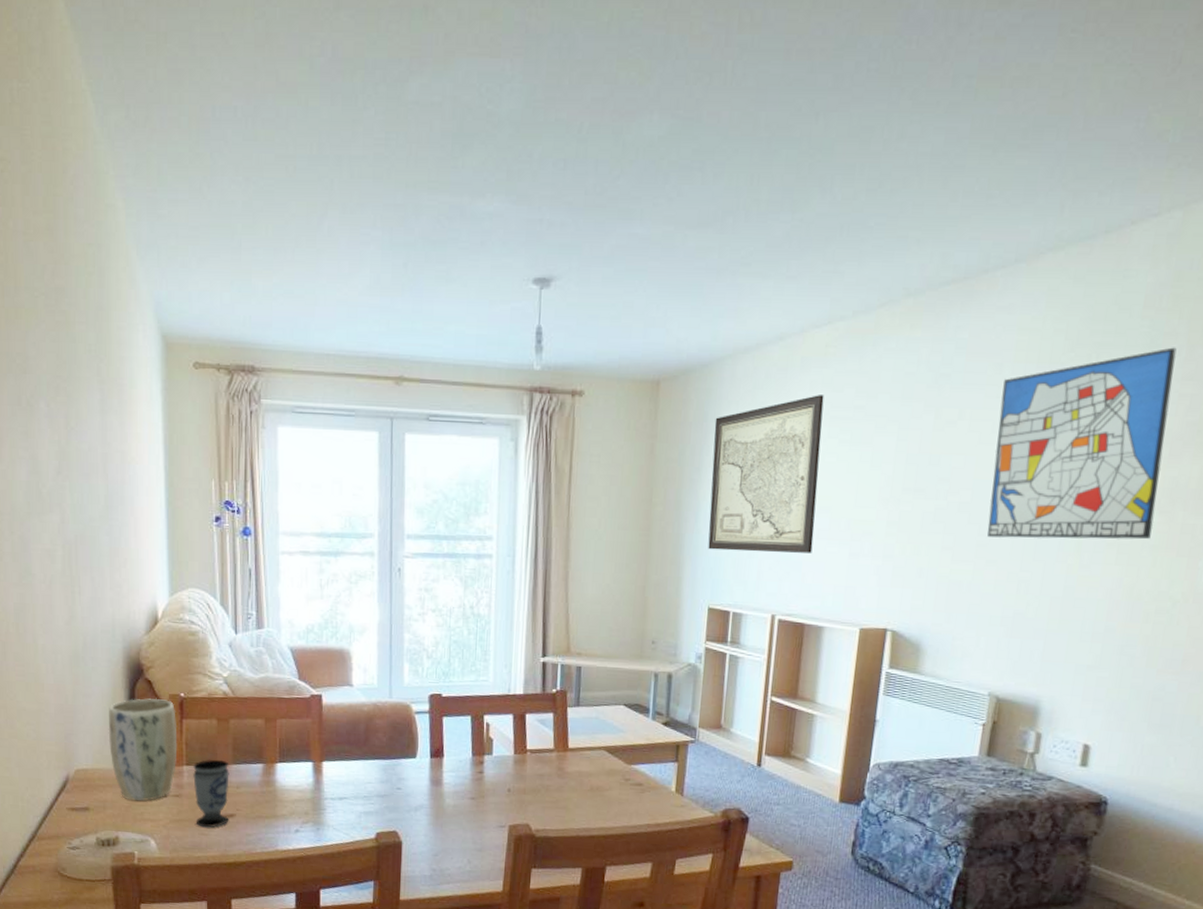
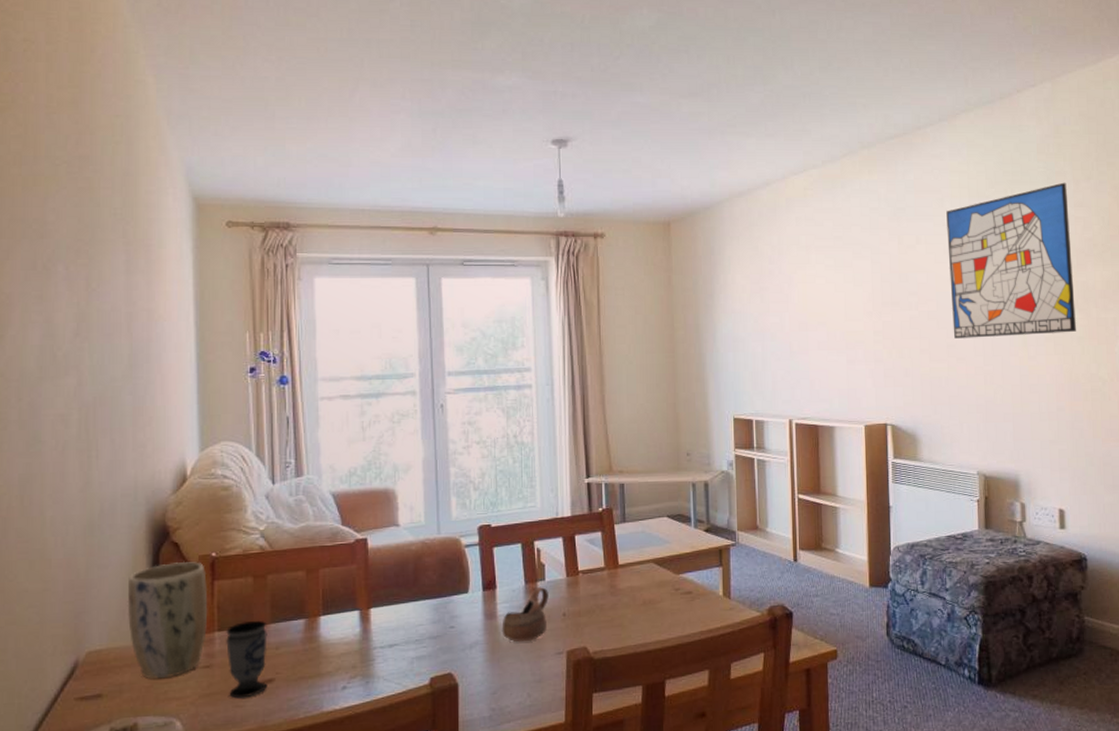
cup: none [446,761,495,812] -> present [502,587,549,642]
wall art: present [708,395,824,553] -> none [721,229,816,366]

